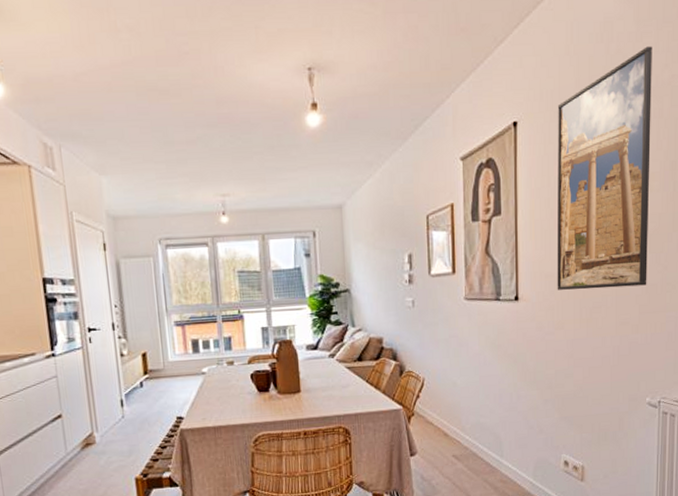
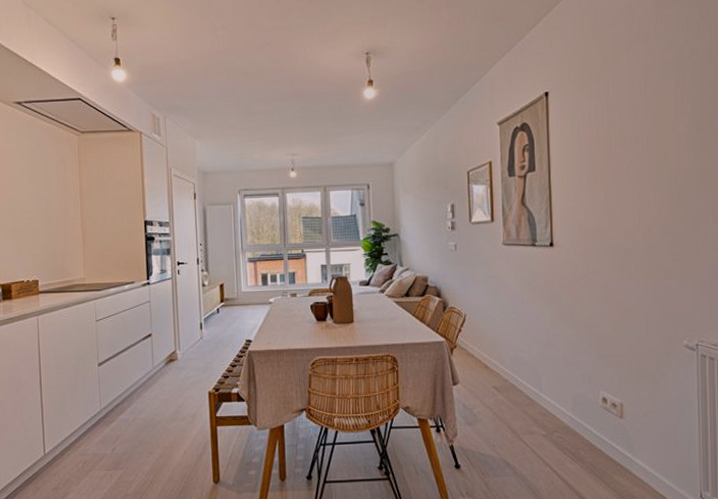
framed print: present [557,46,652,290] -> none [585,26,679,238]

